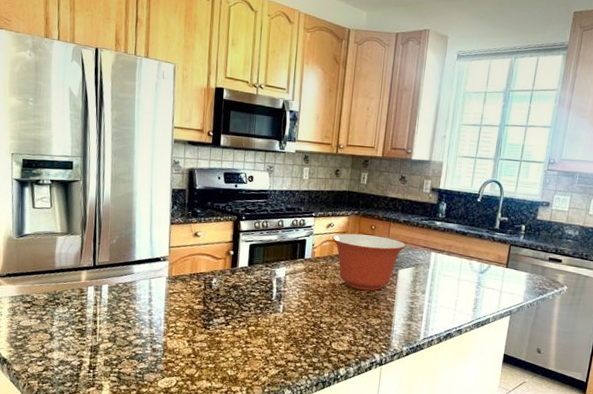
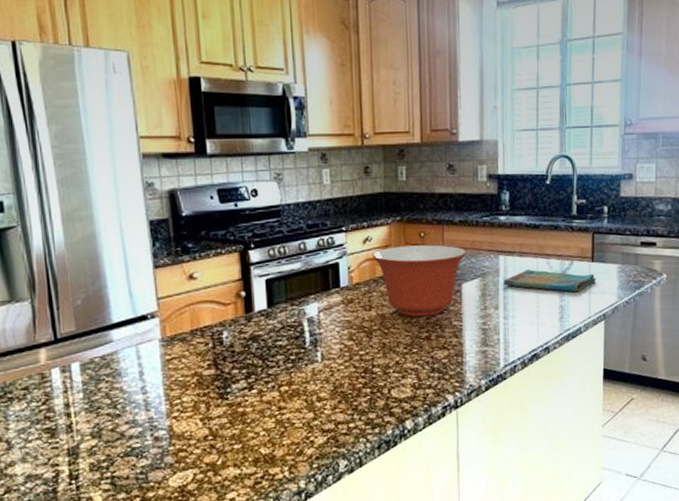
dish towel: none [432,266,508,290] -> present [503,269,596,293]

